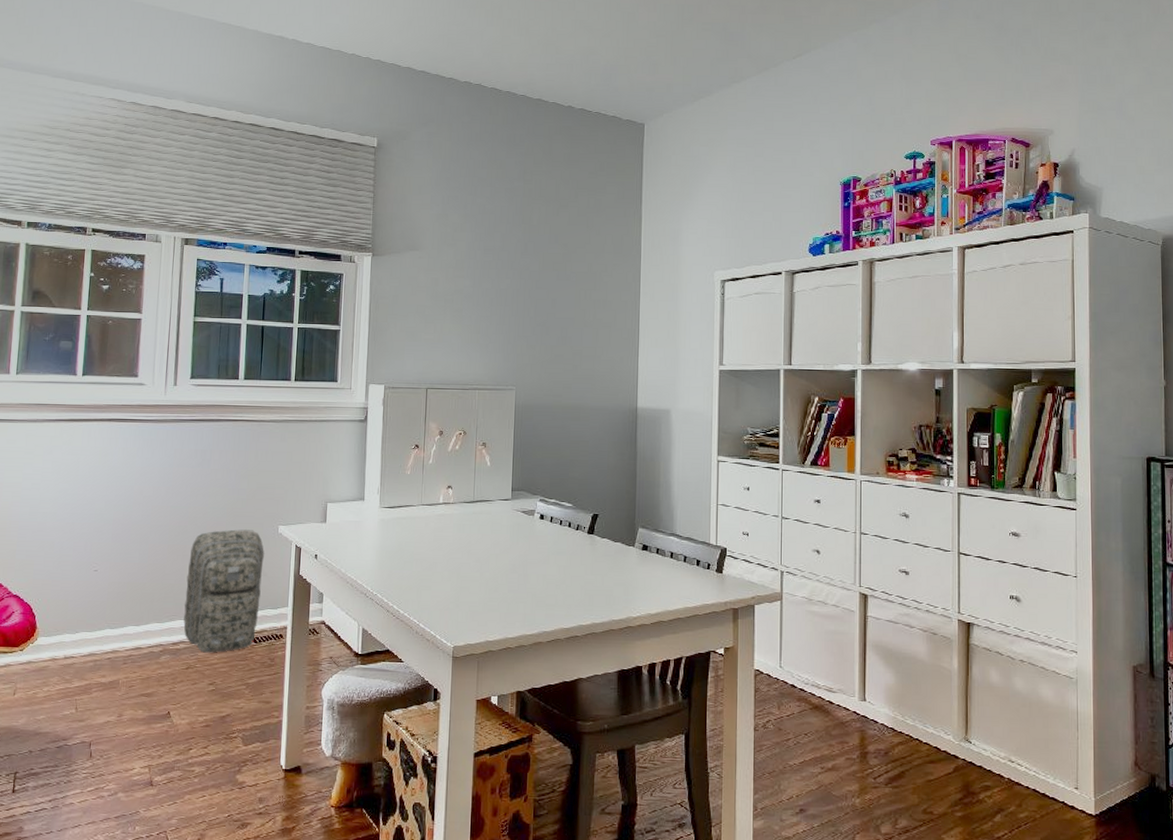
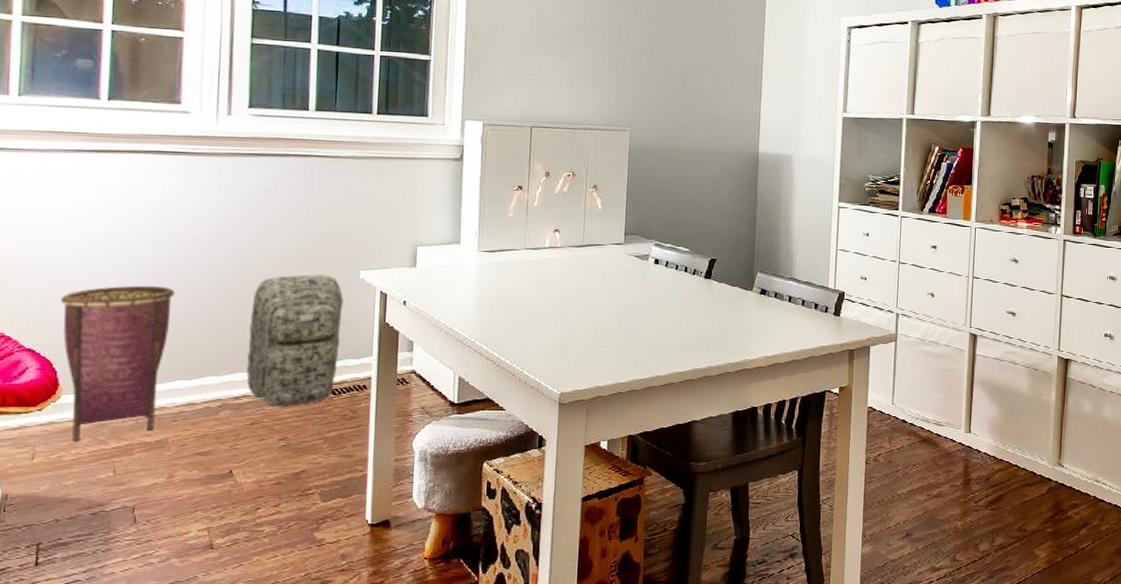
woven basket: none [41,539,129,680] -> present [61,285,175,442]

